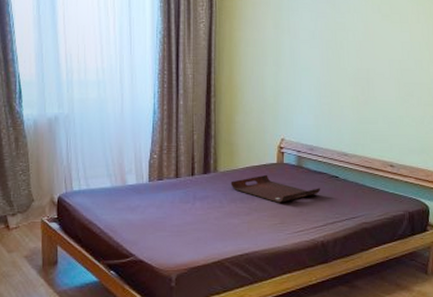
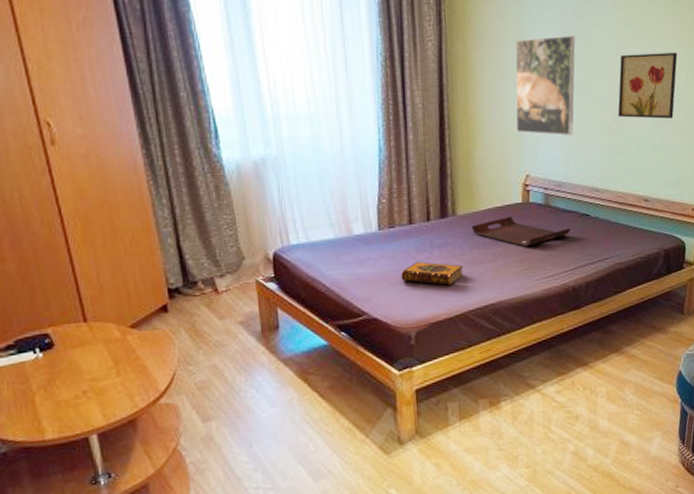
hardback book: none [166,211,221,234] -> present [401,261,463,286]
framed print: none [273,19,329,105] -> present [515,35,576,135]
wall art: none [366,35,421,93] -> present [618,52,678,119]

